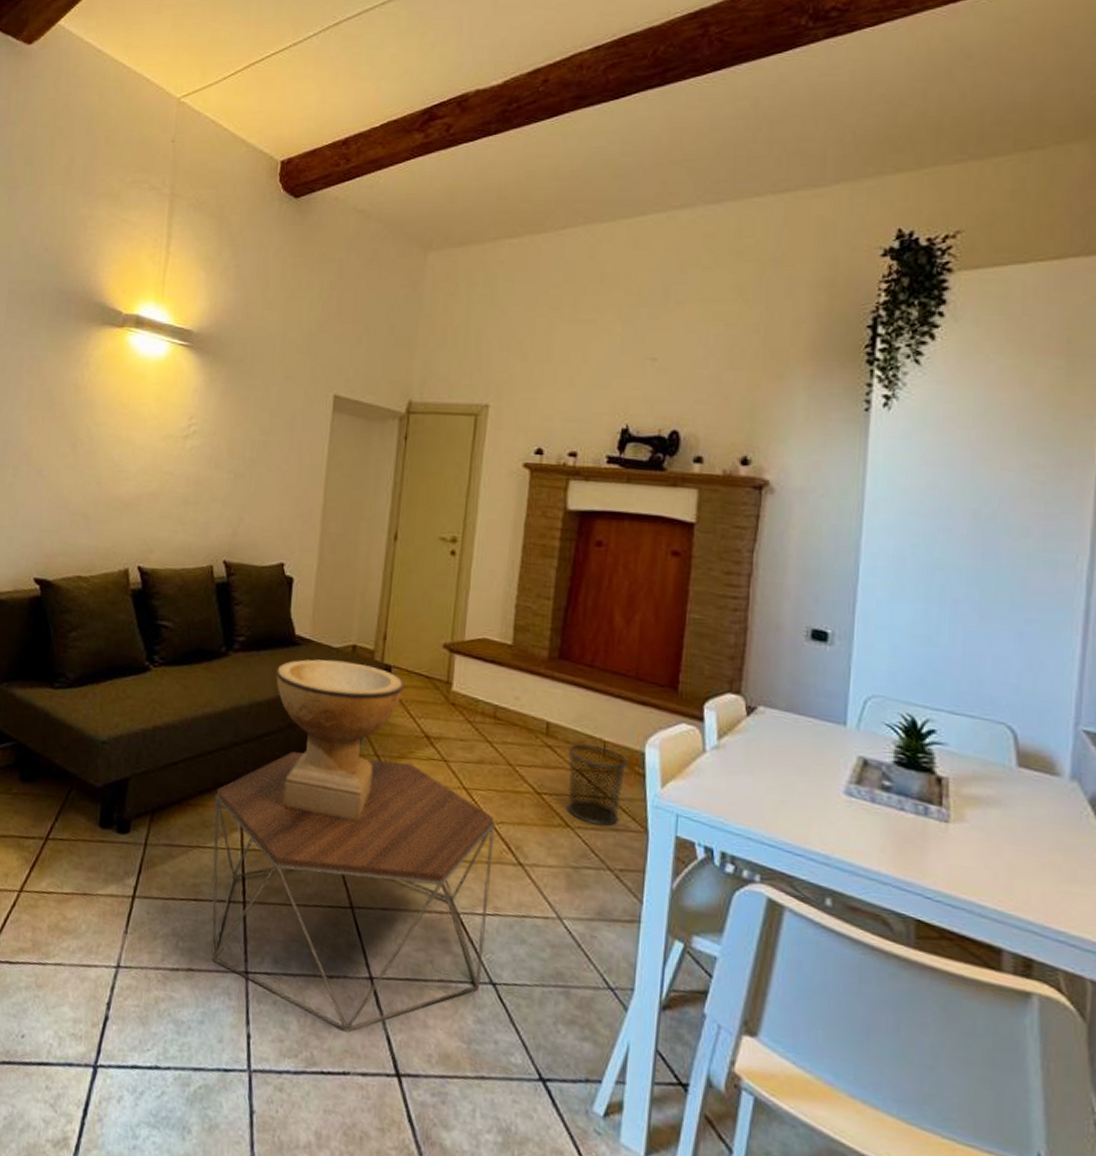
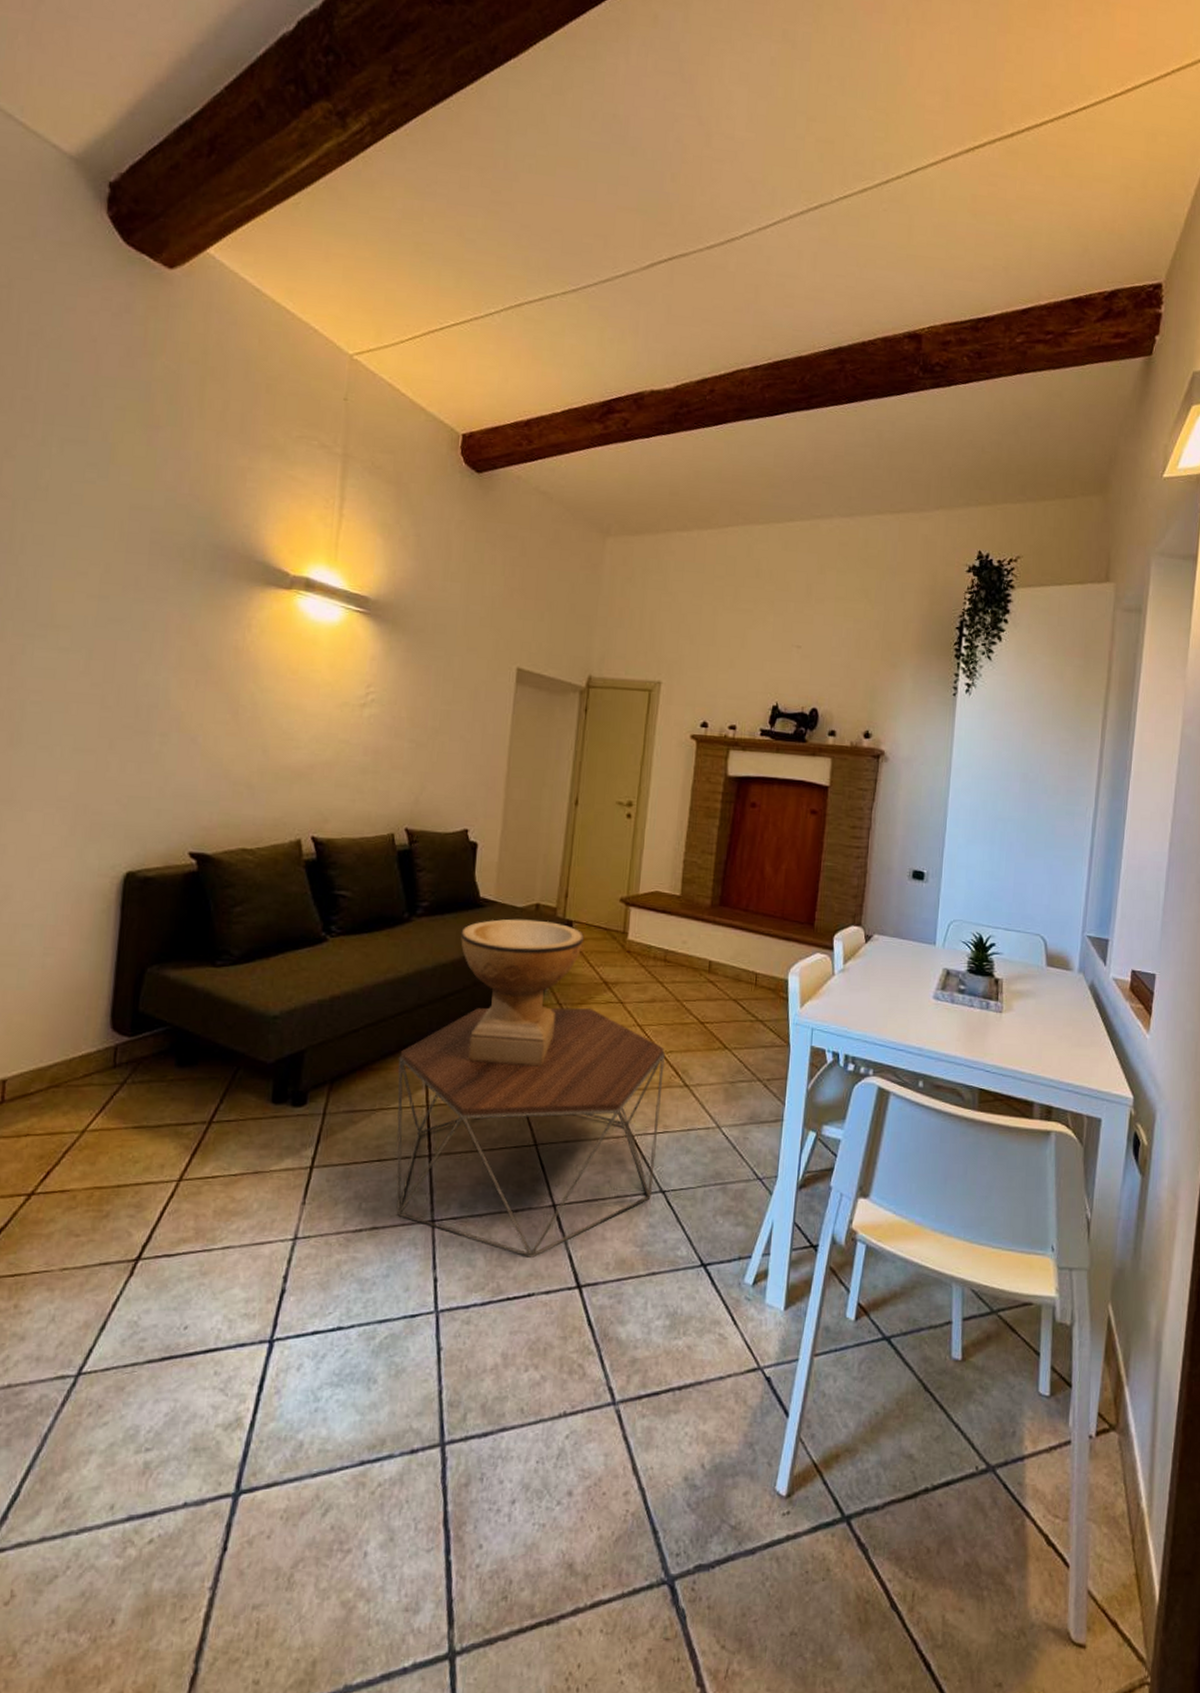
waste bin: present [566,743,629,827] -> none [725,976,775,1045]

